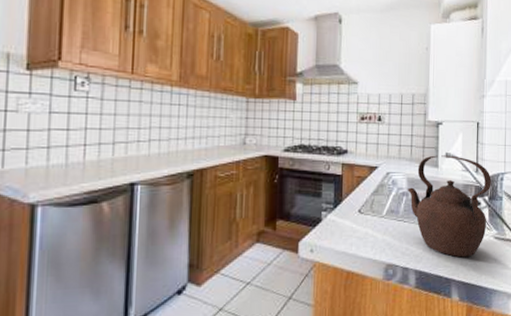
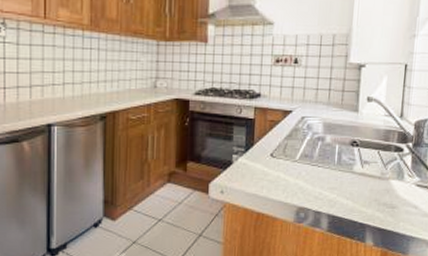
teapot: present [407,155,491,258] -> none [323,99,417,204]

